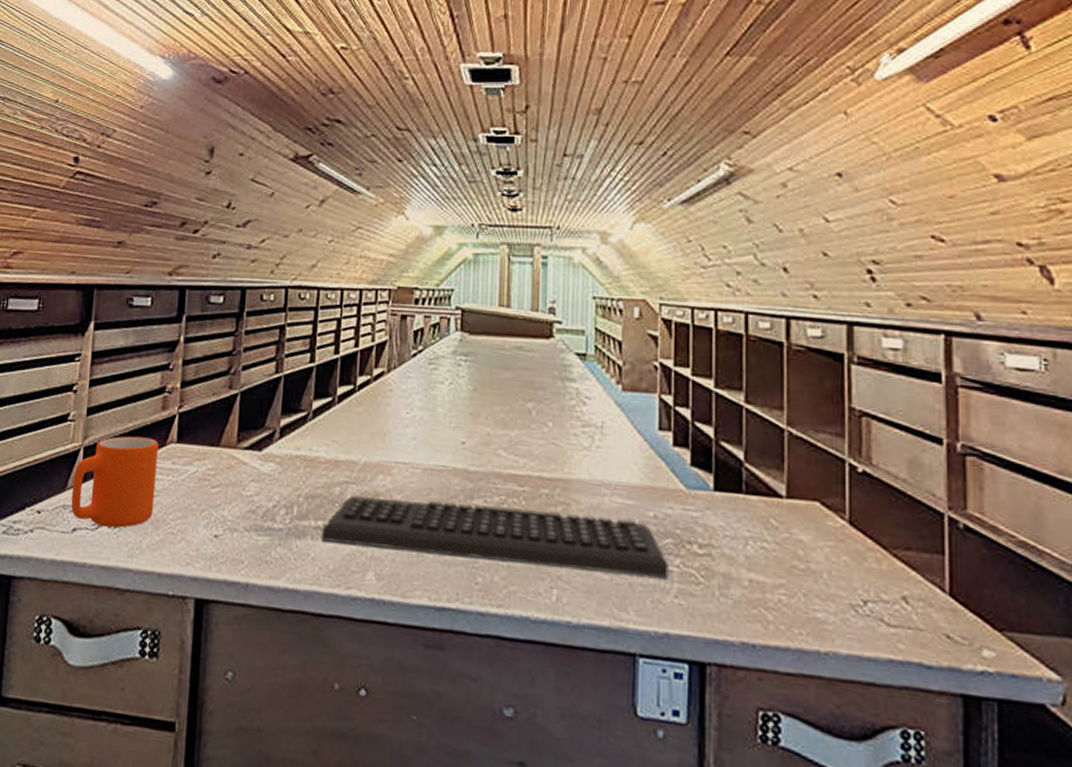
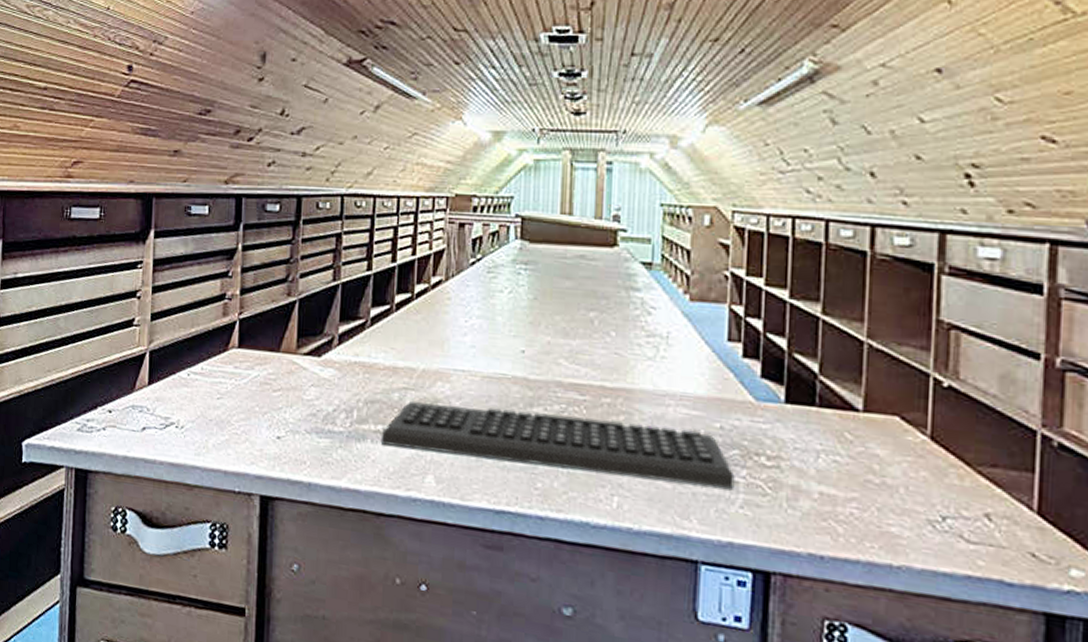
mug: present [71,436,159,528] -> none [139,341,221,428]

